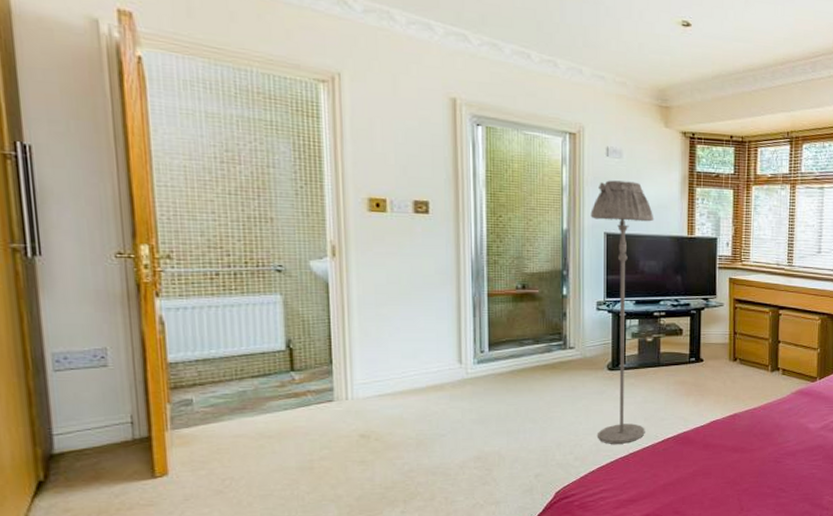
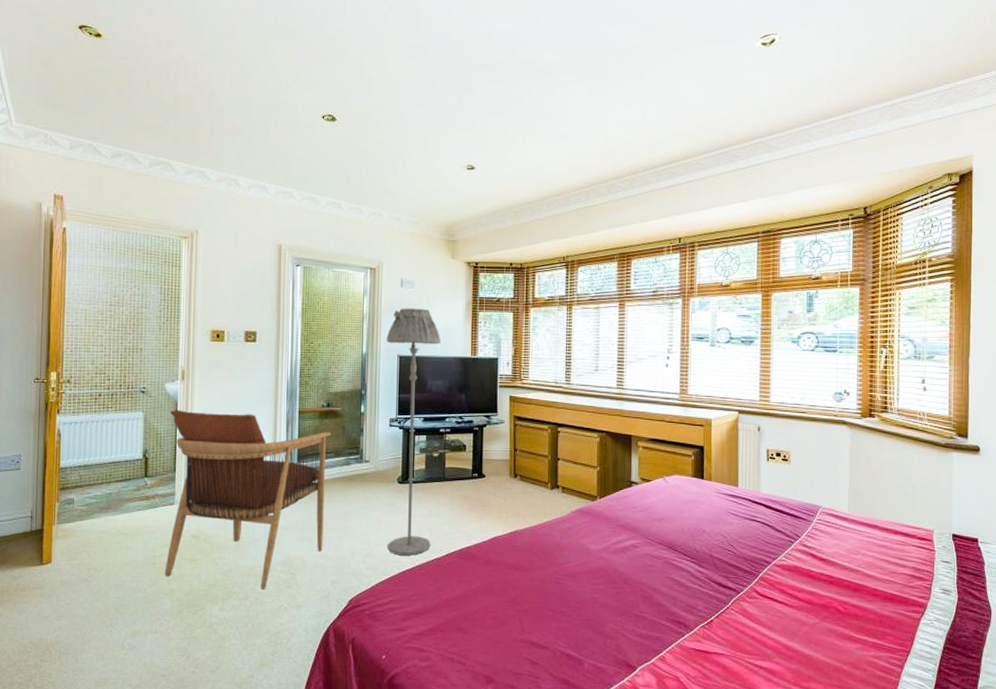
armchair: none [318,292,529,488] -> present [165,410,332,589]

